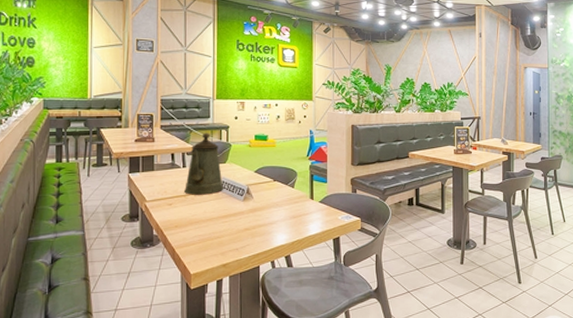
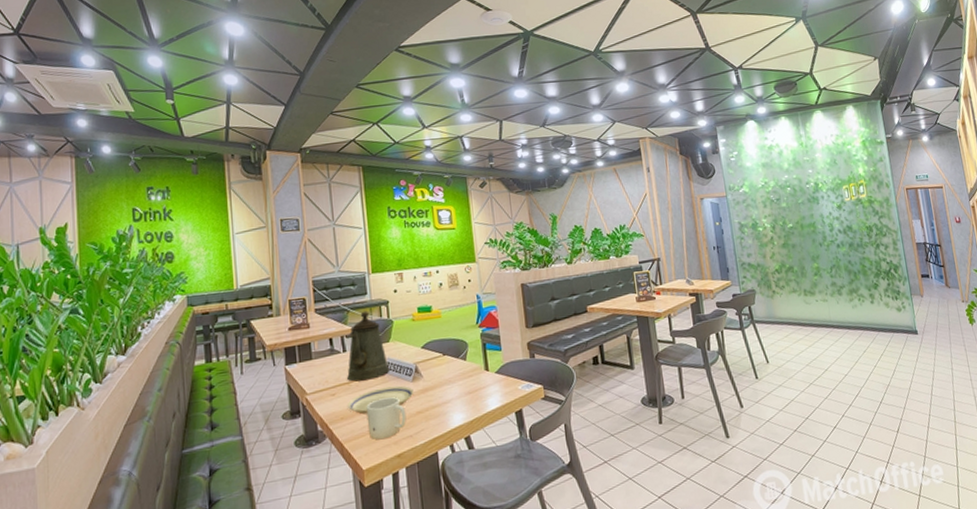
plate: none [181,203,243,225] -> present [347,385,414,415]
mug: none [198,213,235,249] -> present [366,397,407,440]

